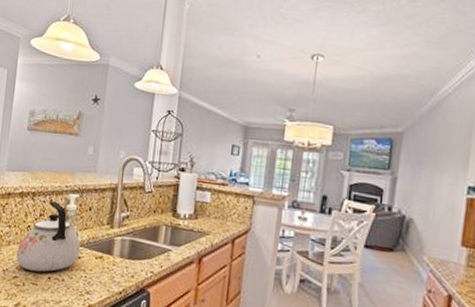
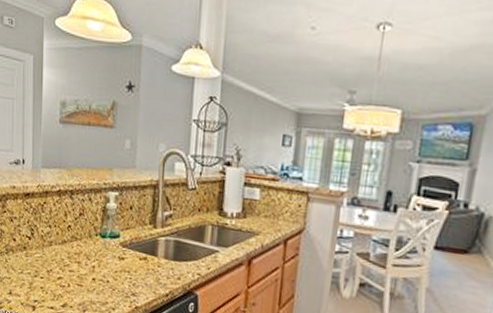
kettle: present [16,201,81,272] -> none [59,199,124,273]

